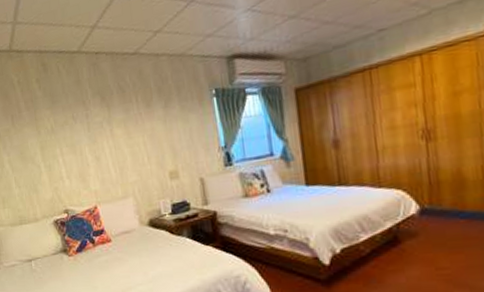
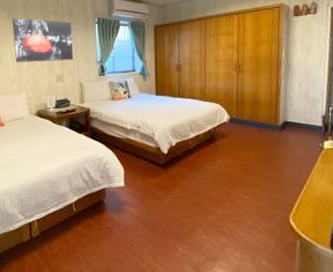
wall art: none [106,98,189,160] -> present [12,17,74,62]

